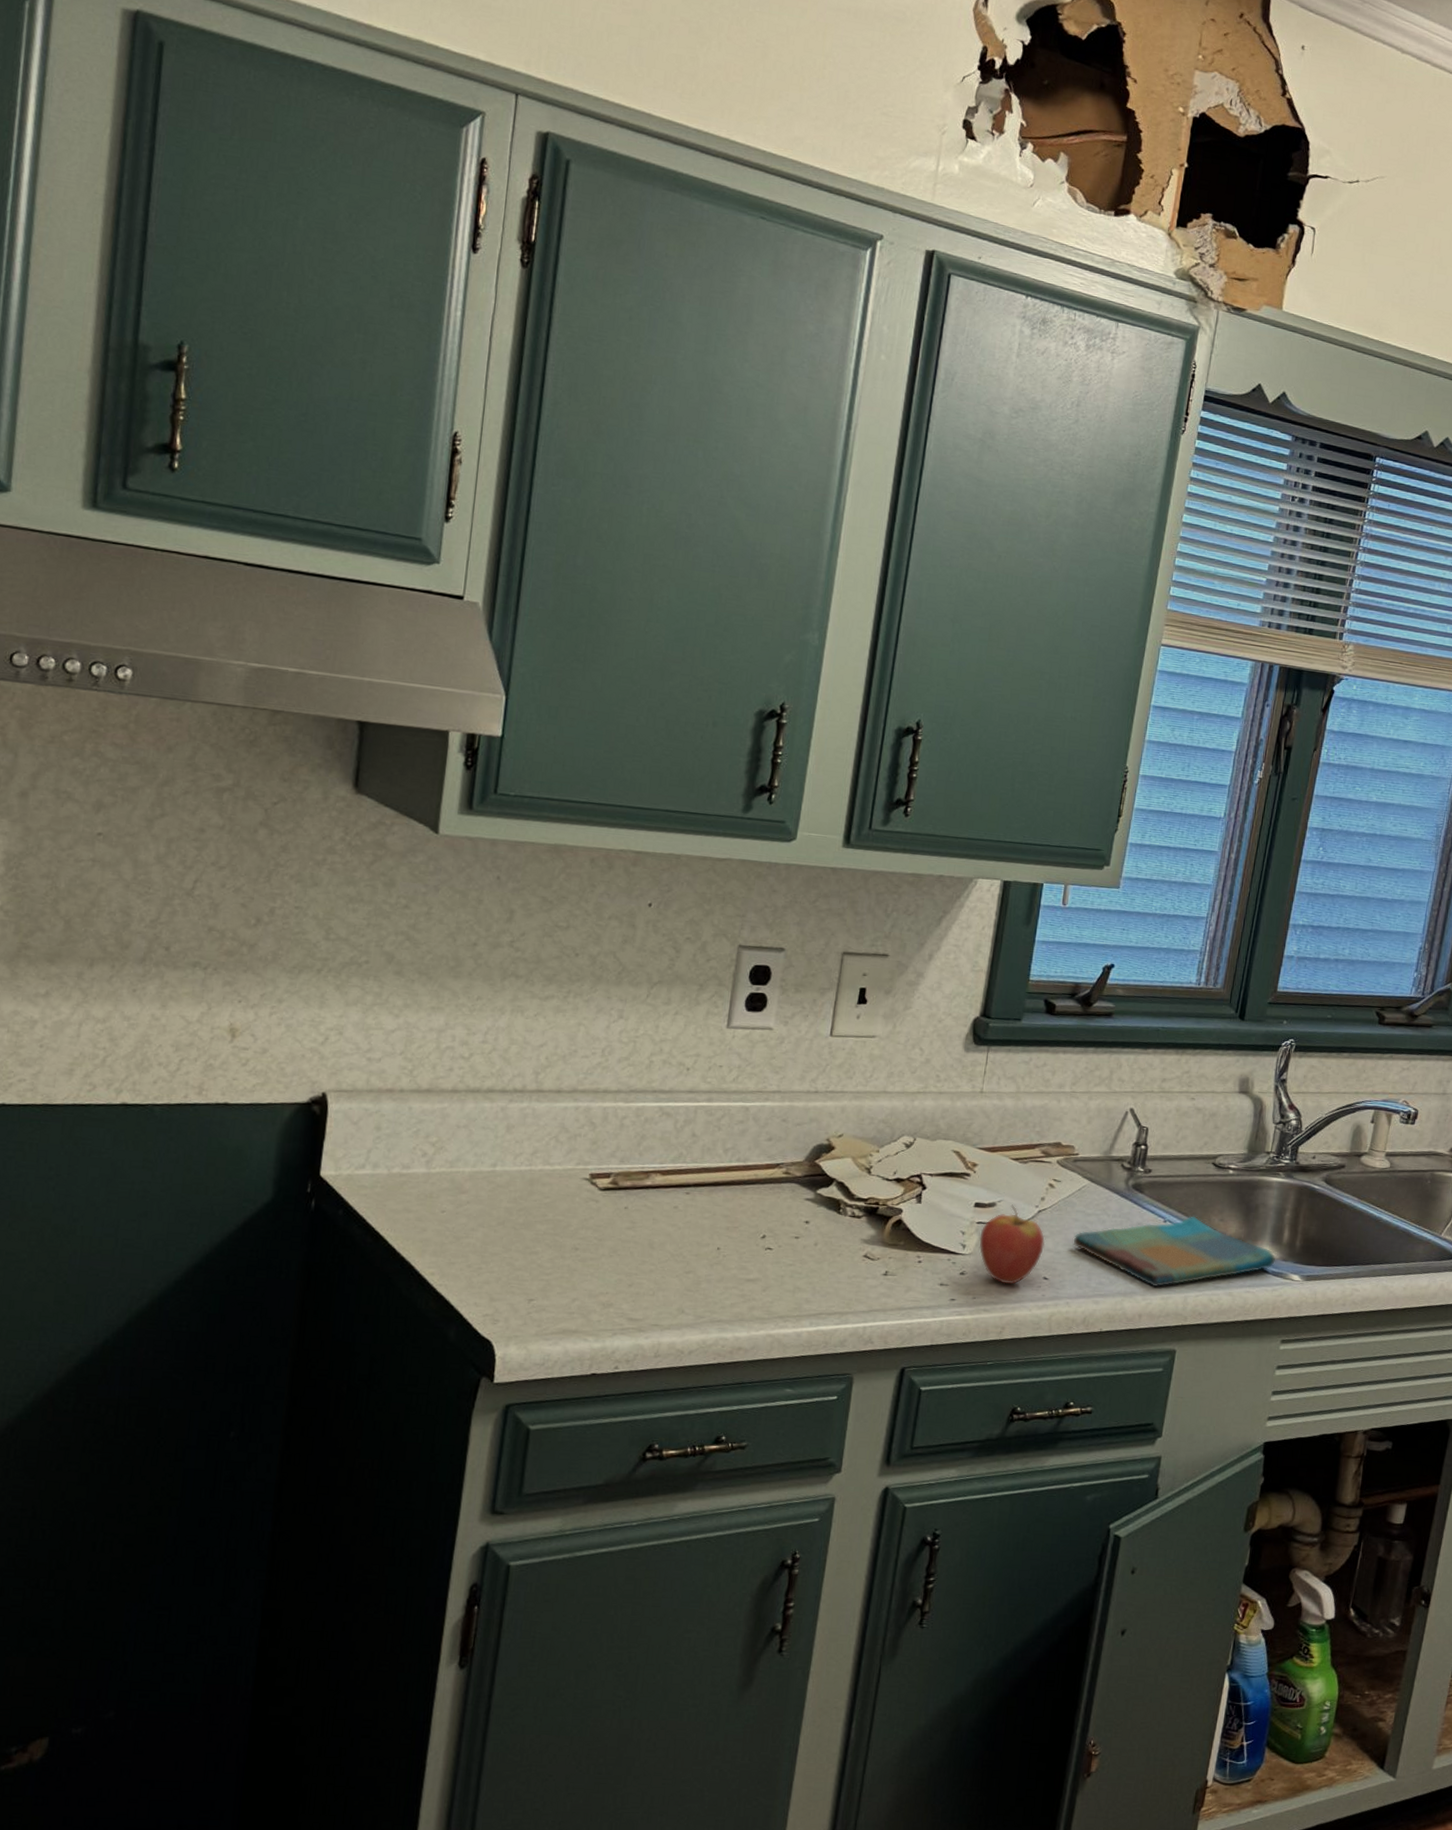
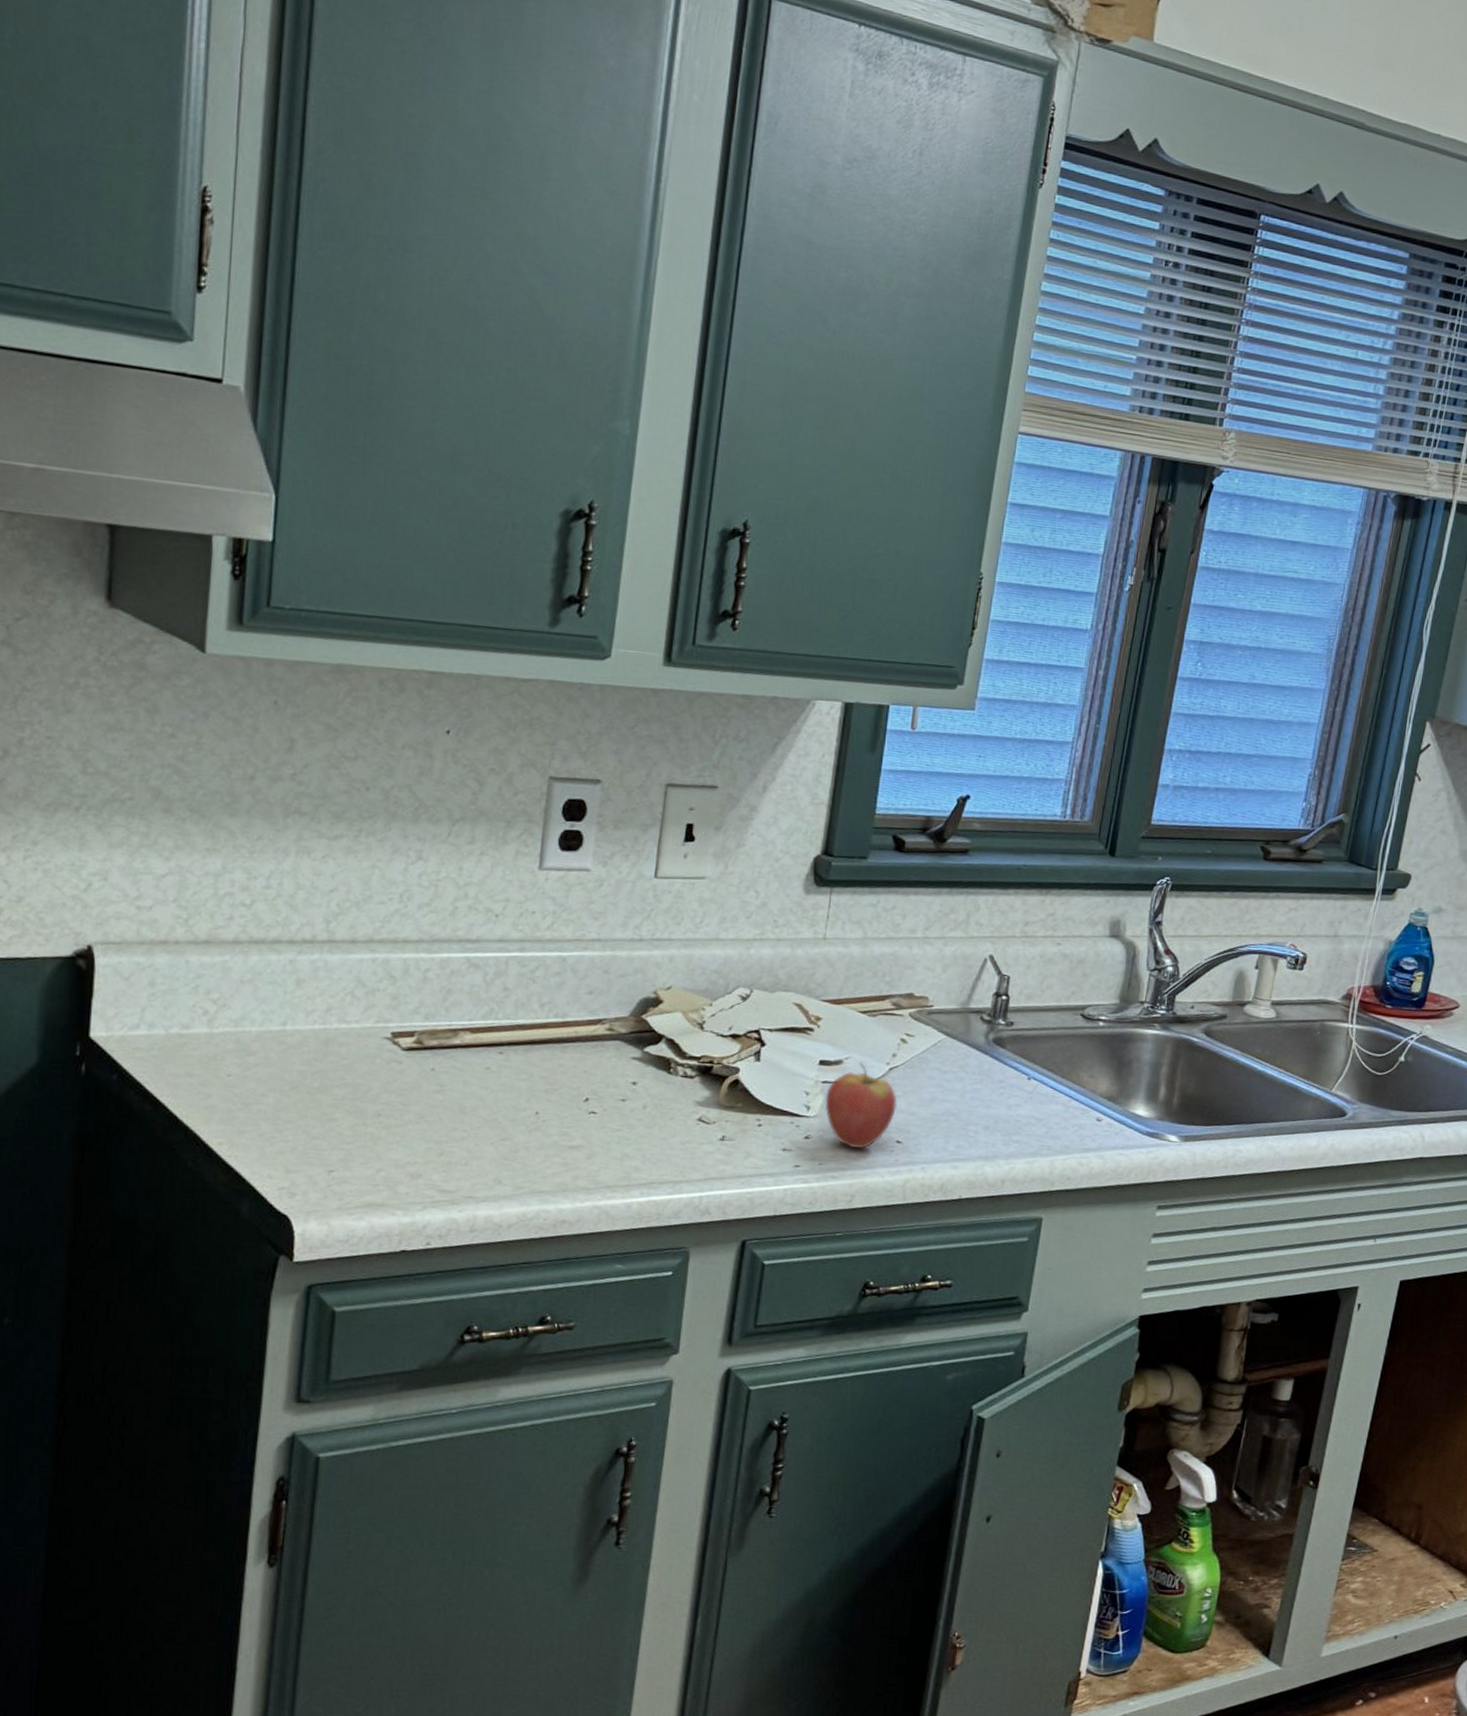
dish towel: present [1073,1216,1277,1288] -> none [928,1072,1152,1151]

